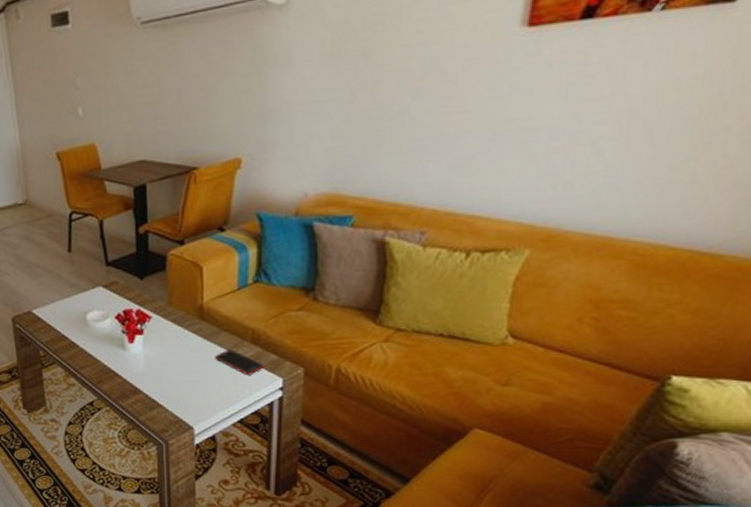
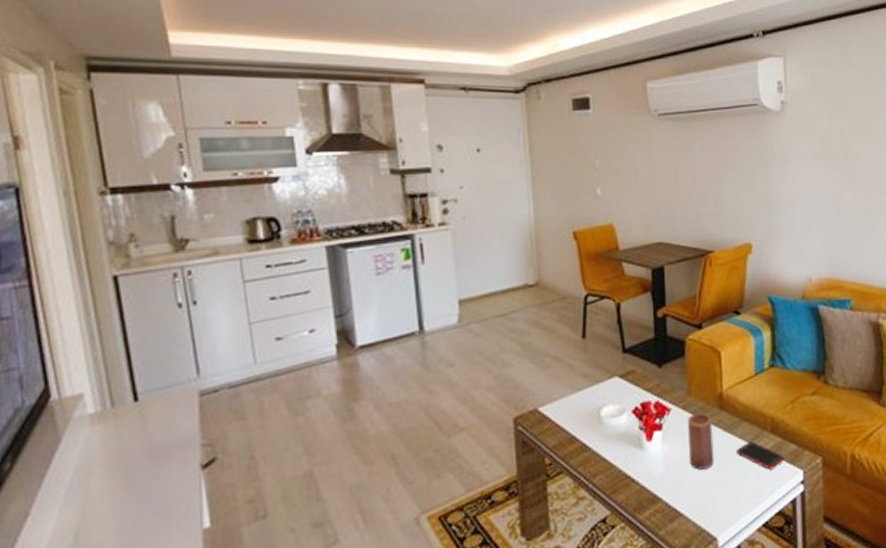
candle: none [168,321,193,370] -> present [688,412,714,470]

